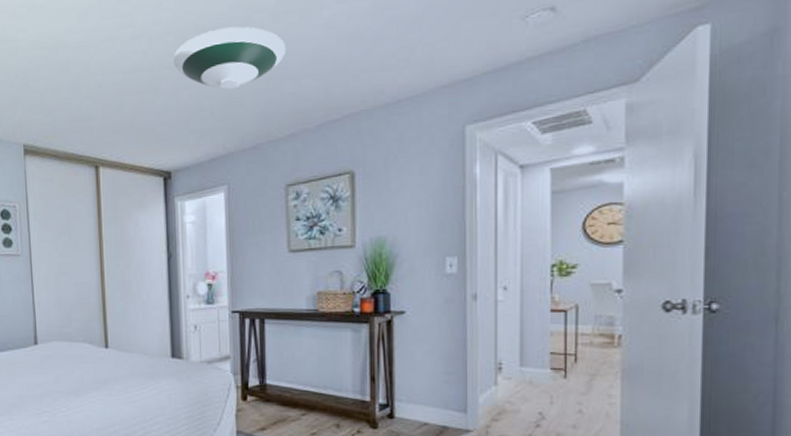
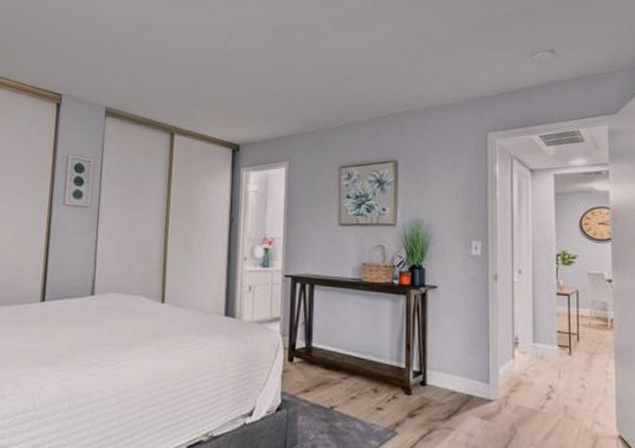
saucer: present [174,26,285,90] -> none [250,31,345,81]

